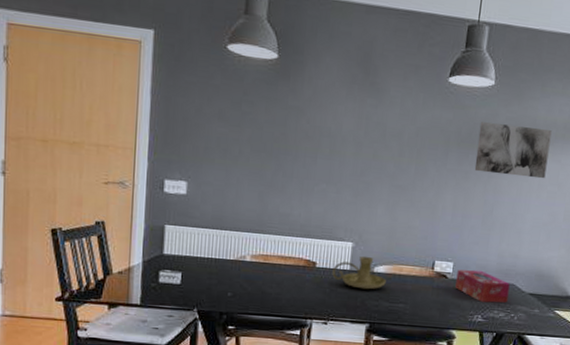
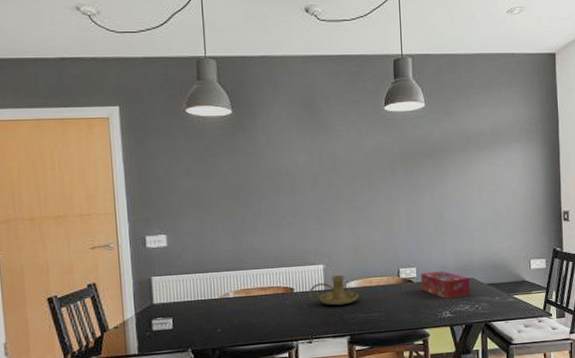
wall art: present [474,122,552,179] -> none [418,138,483,184]

